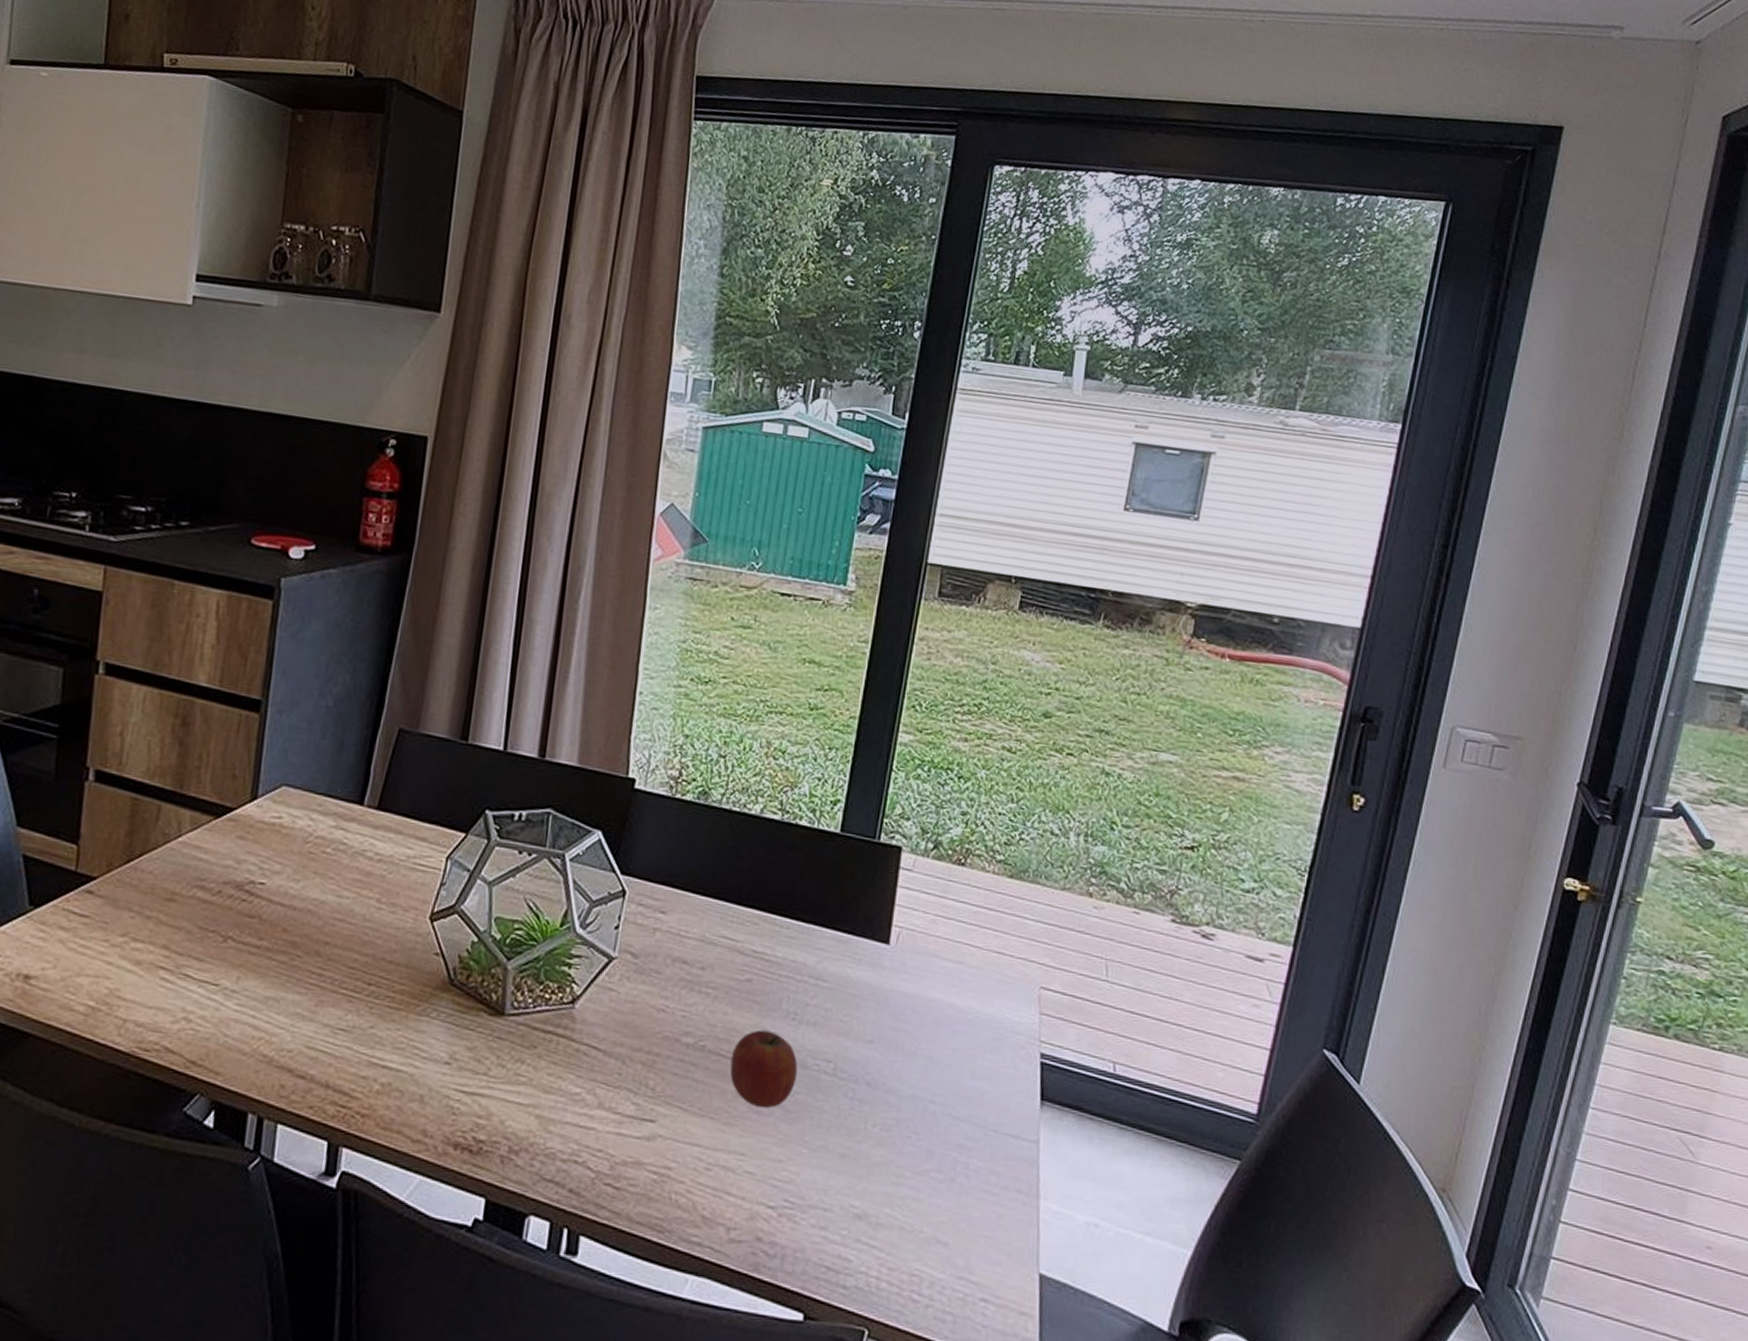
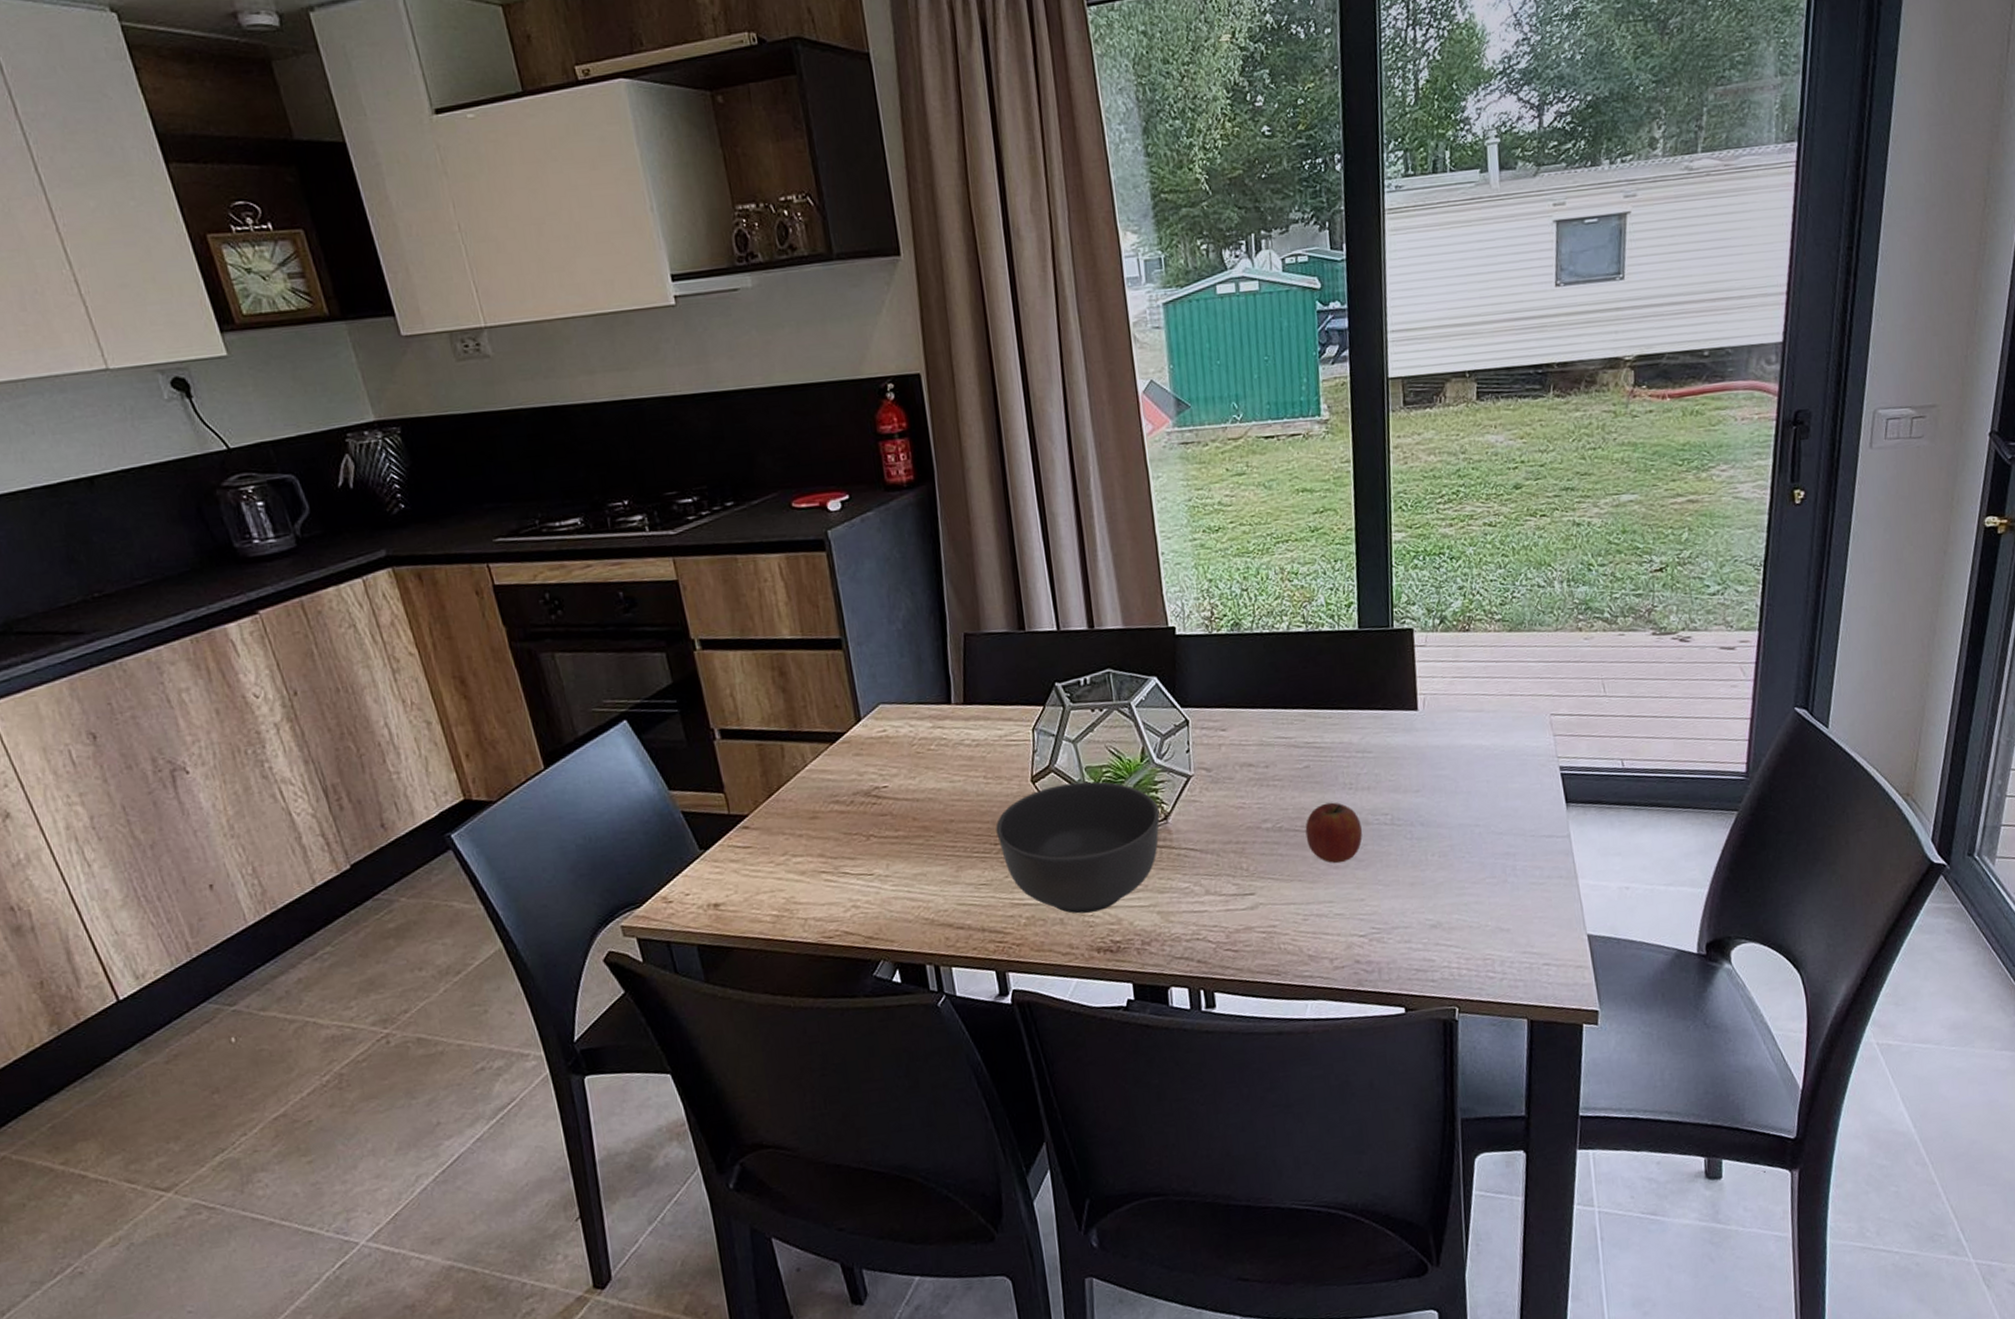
bowl: none [373,930,568,1097] -> present [995,781,1160,914]

